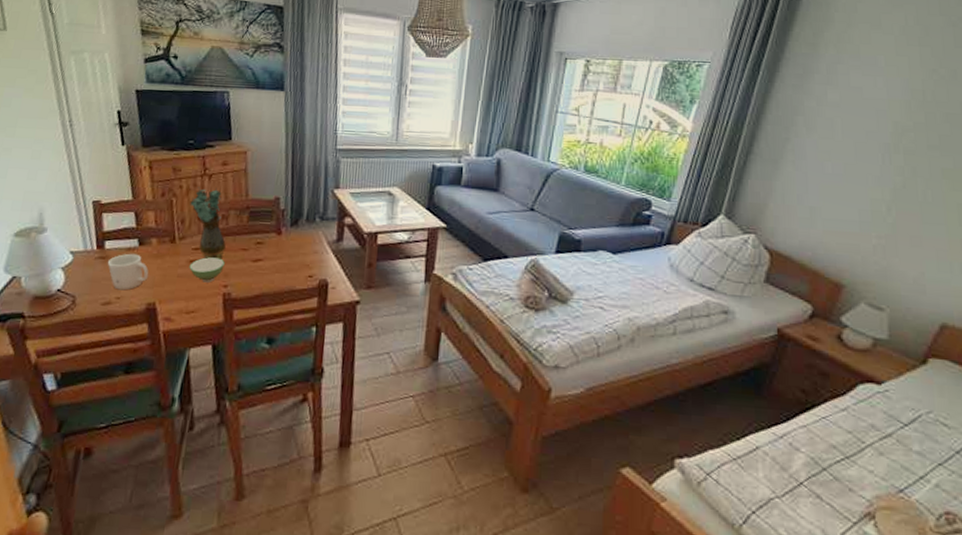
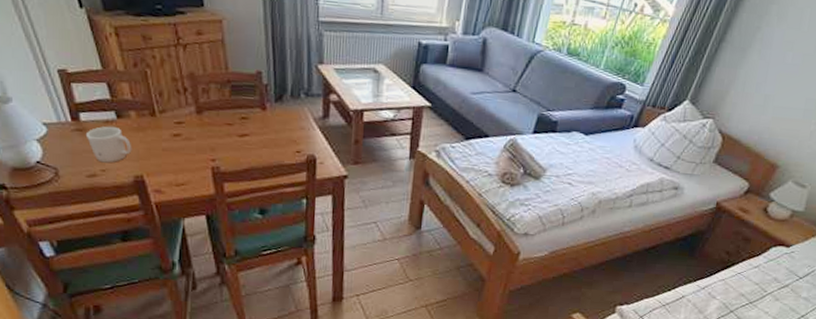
bowl: present [189,257,225,283] -> none [173,131,210,157]
vase: present [190,187,226,260] -> none [166,57,209,134]

